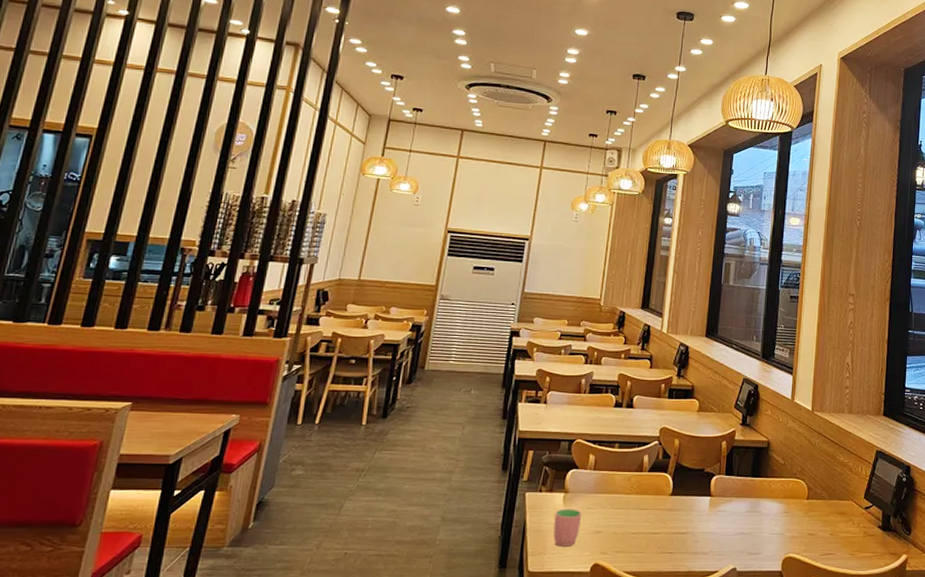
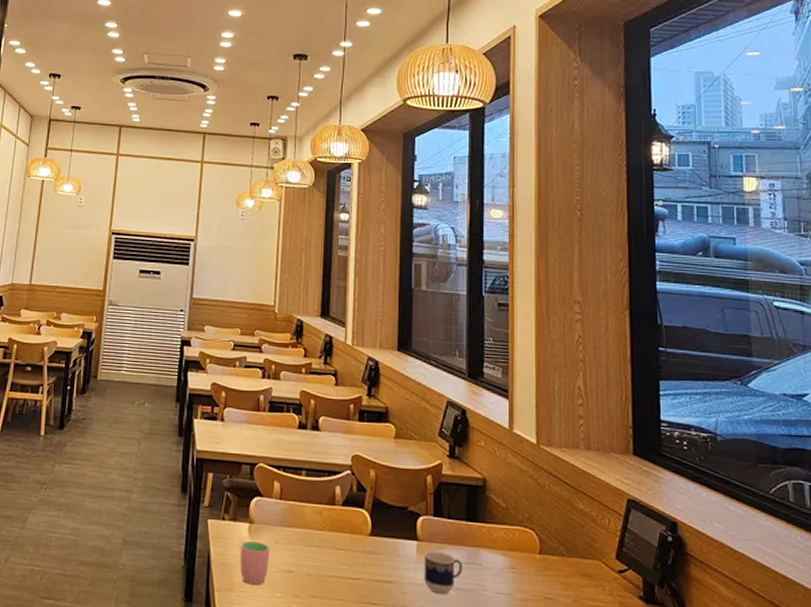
cup: none [713,503,746,540] -> present [424,550,462,595]

